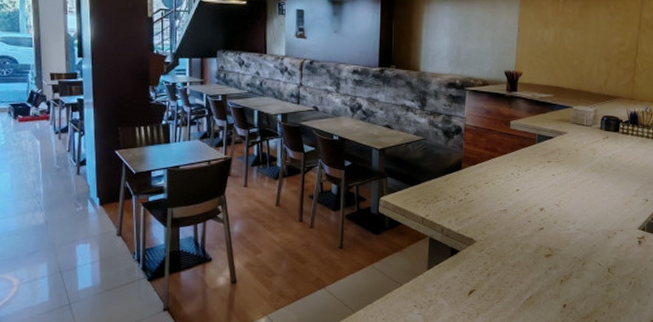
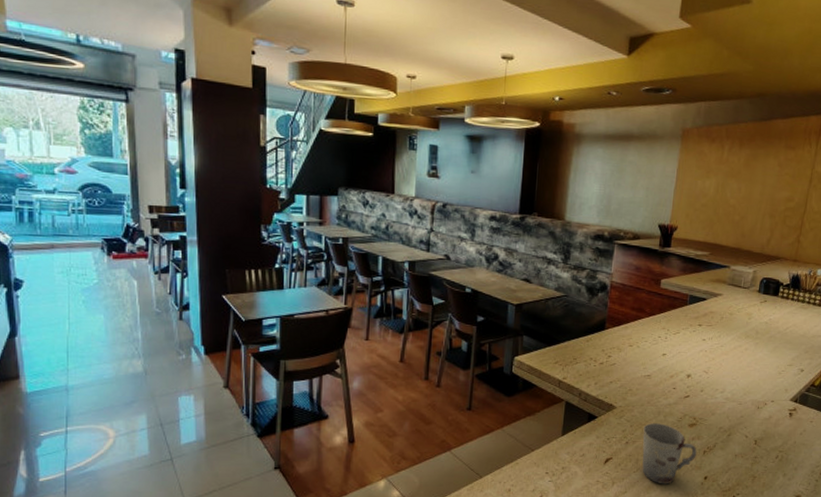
cup: none [503,255,554,314] -> present [642,423,697,484]

